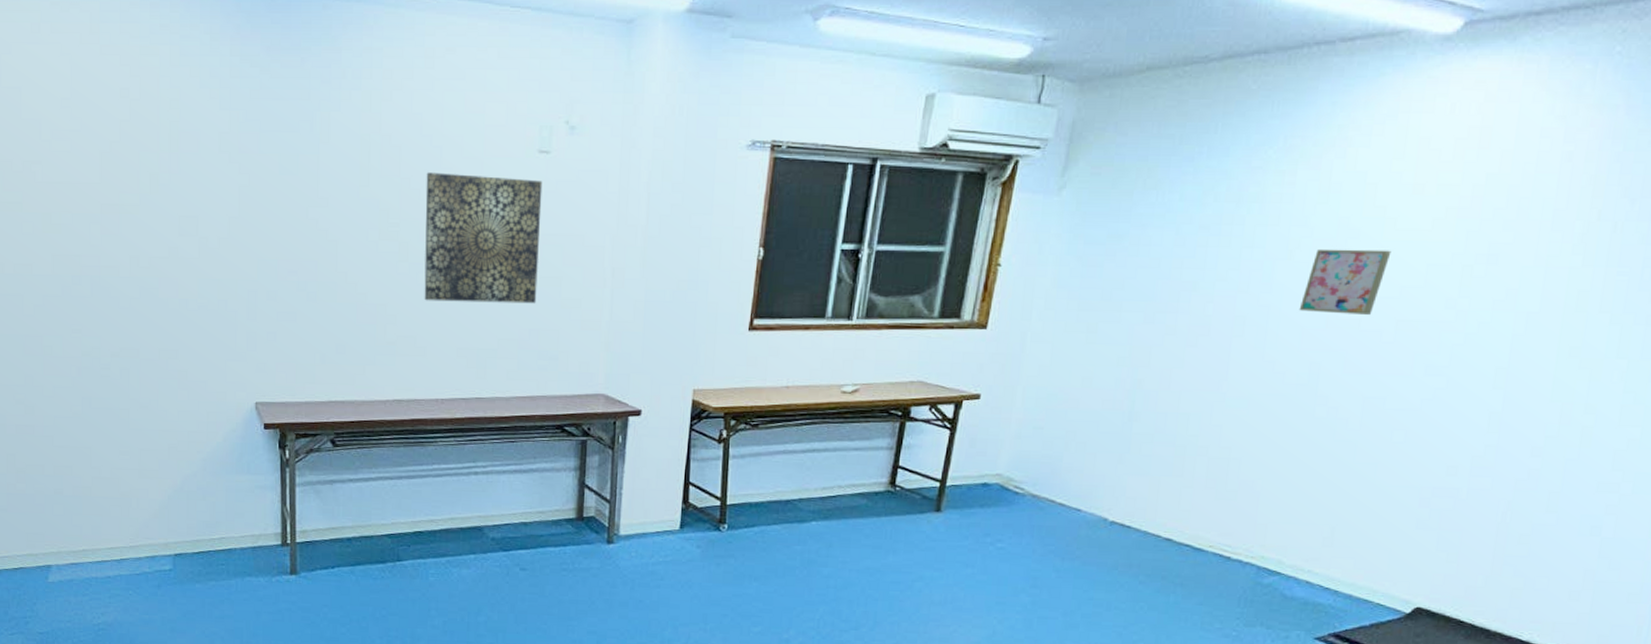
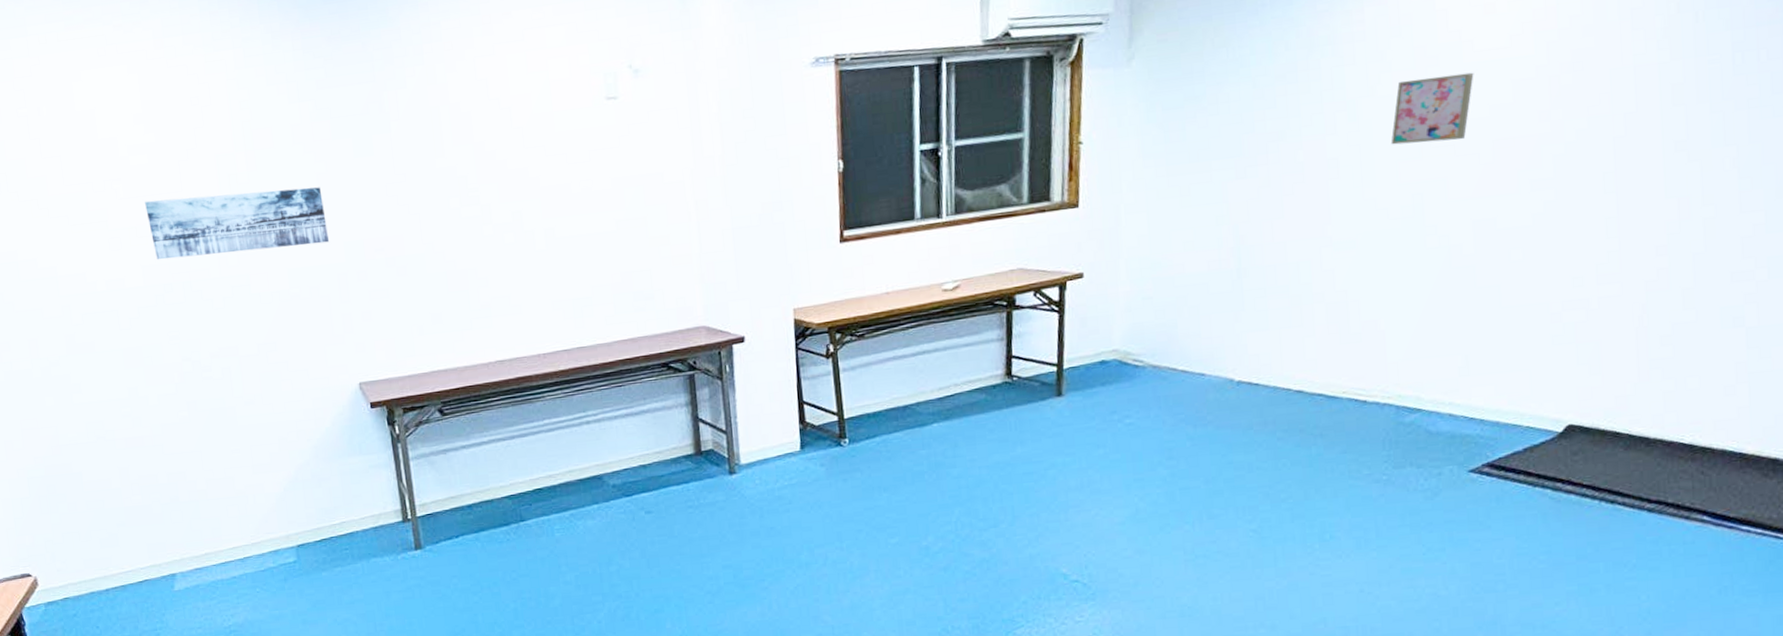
wall art: none [62,188,244,257] -> present [145,187,330,260]
wall art: present [424,172,543,304] -> none [498,126,624,259]

